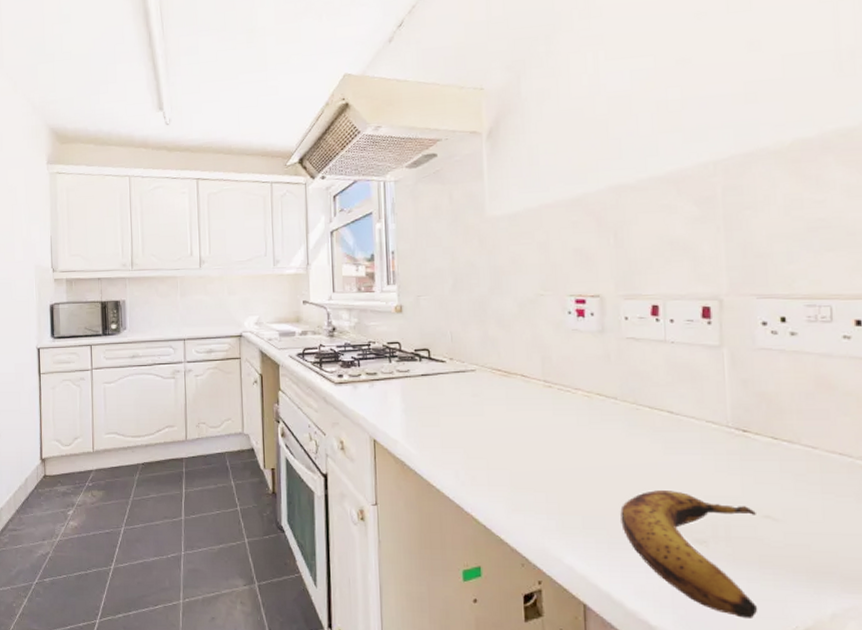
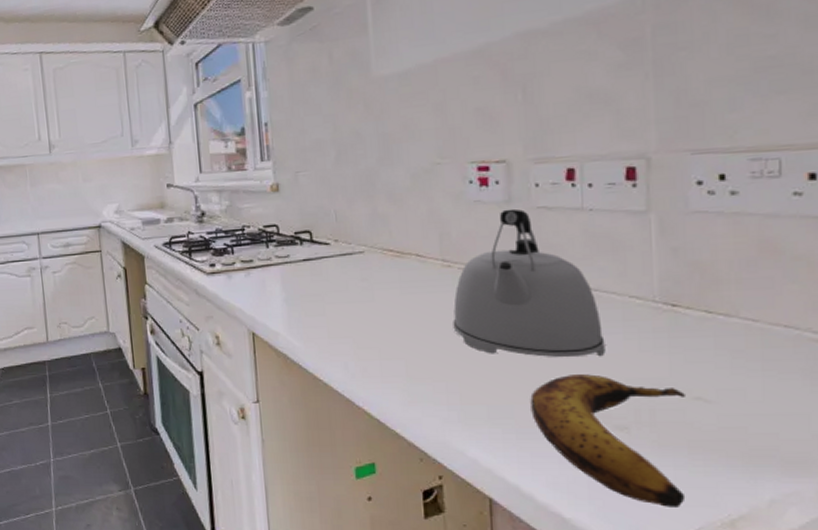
kettle: none [552,338,686,475] -> present [453,208,606,358]

